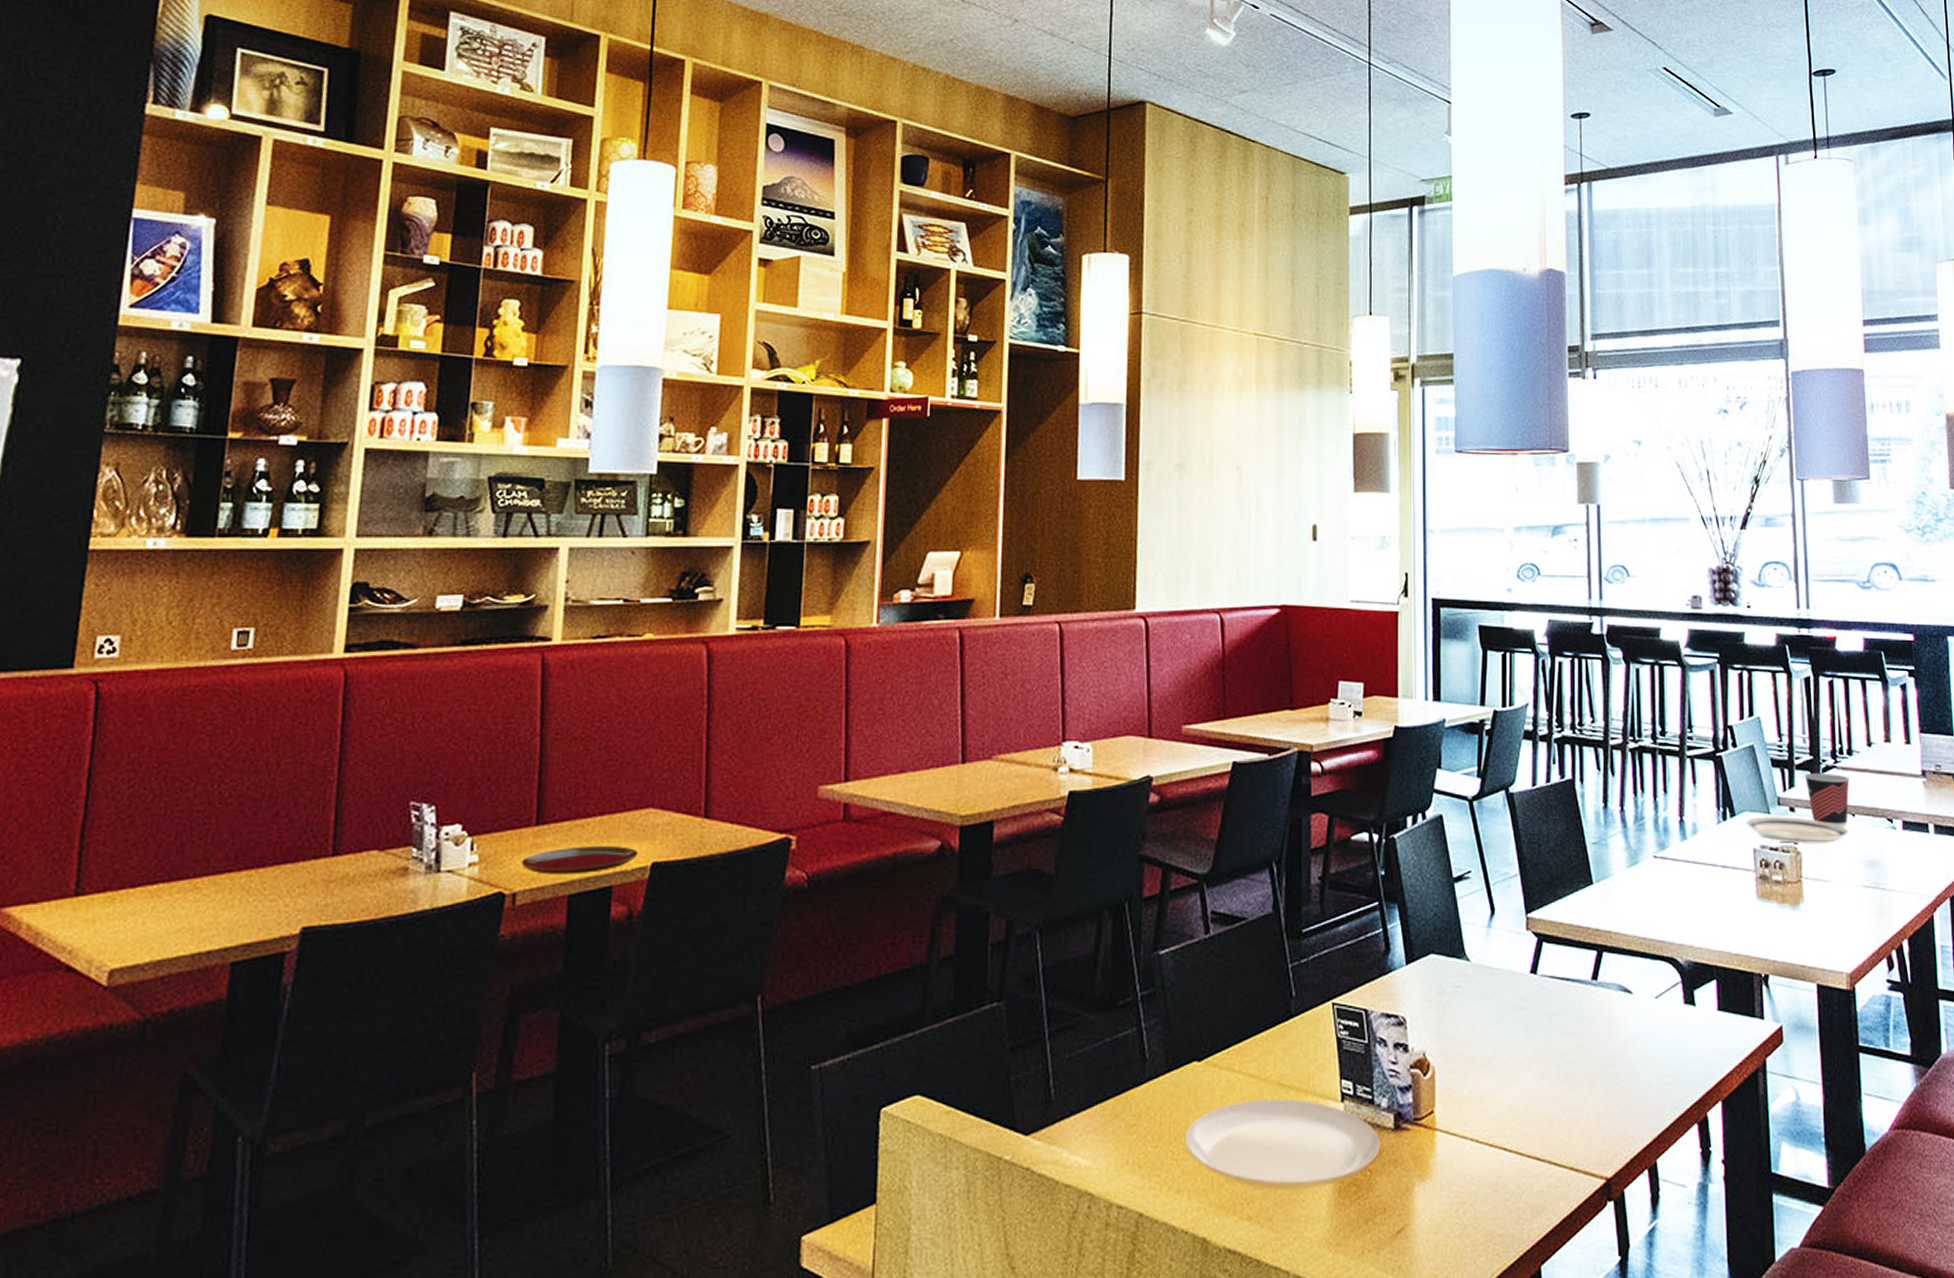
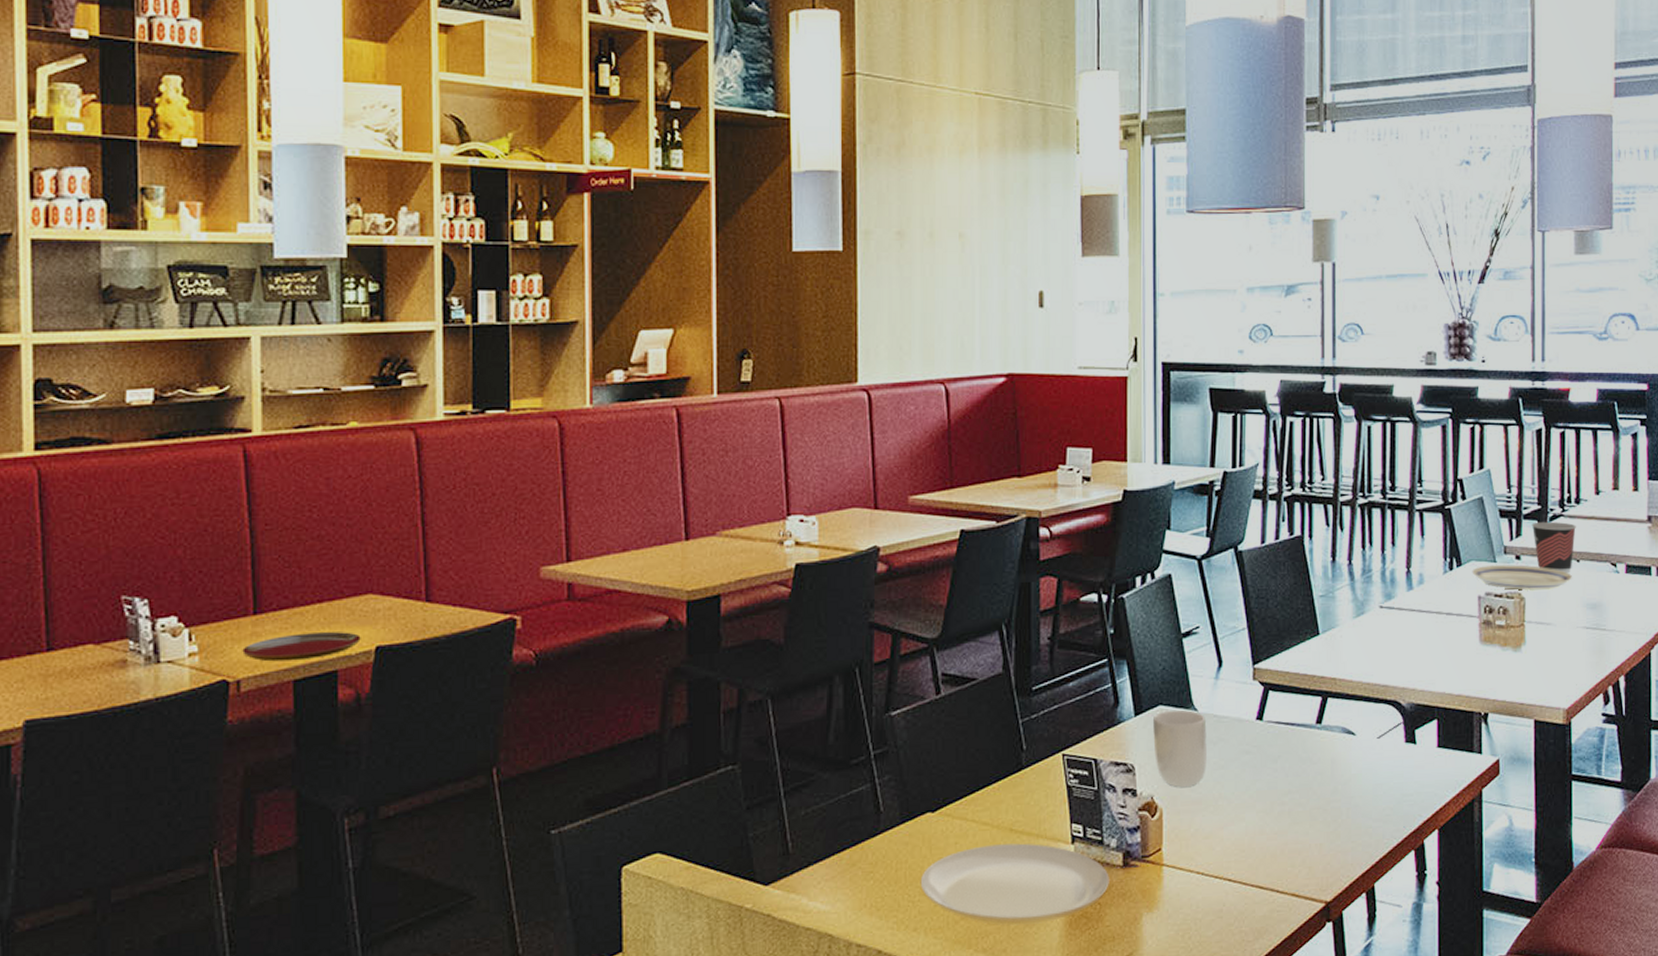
cup: none [1425,960,1481,1045] -> present [1153,710,1208,788]

